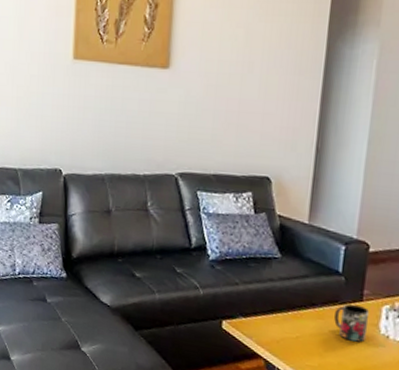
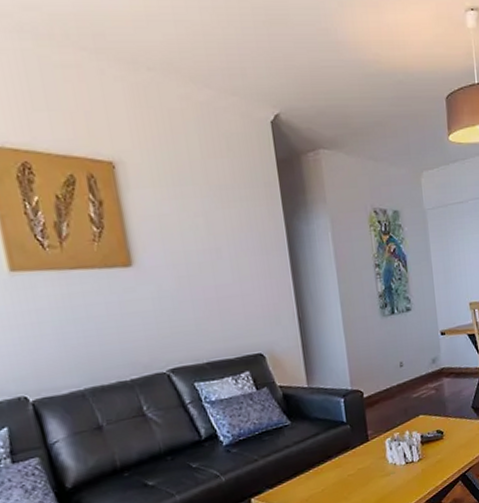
mug: present [334,304,370,342] -> none [349,445,379,478]

